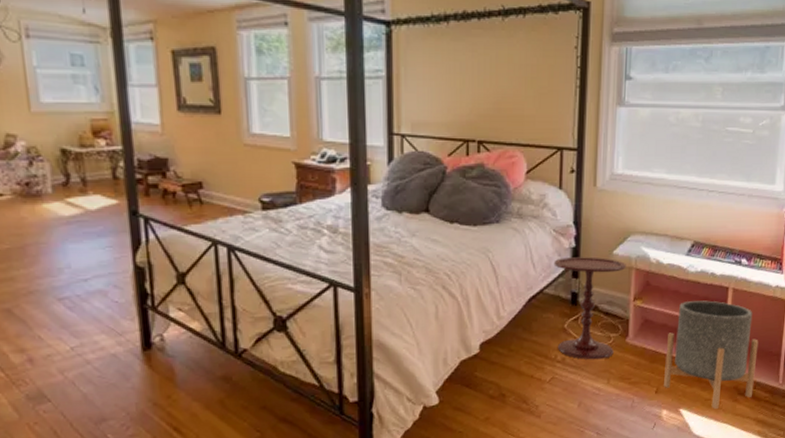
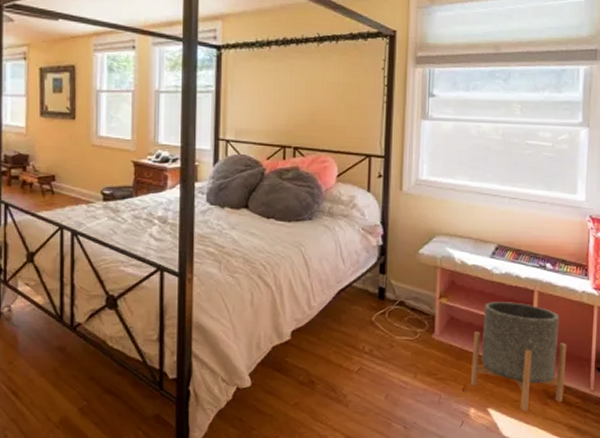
side table: present [554,257,626,360] -> none [362,254,432,354]

